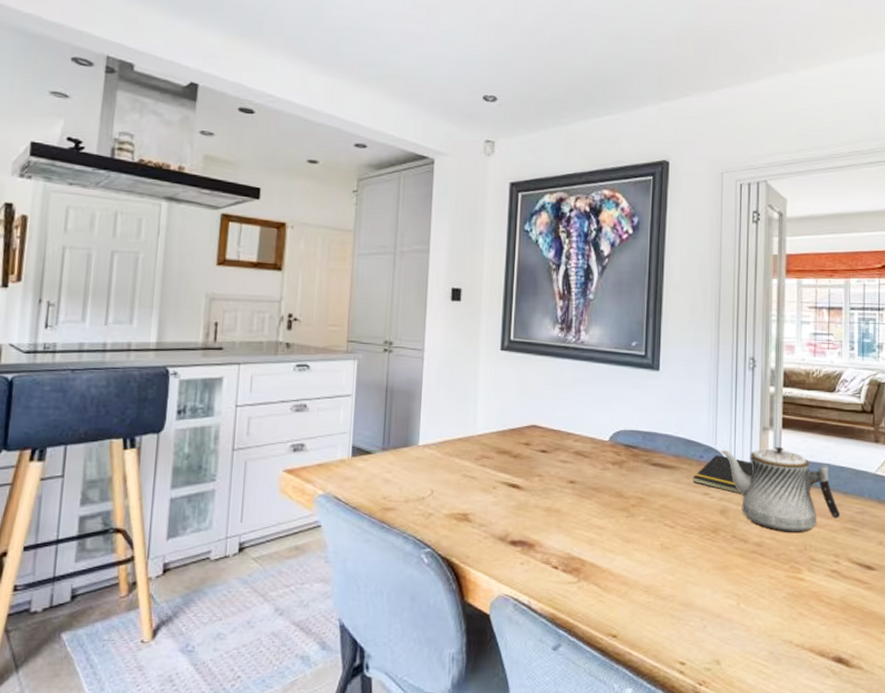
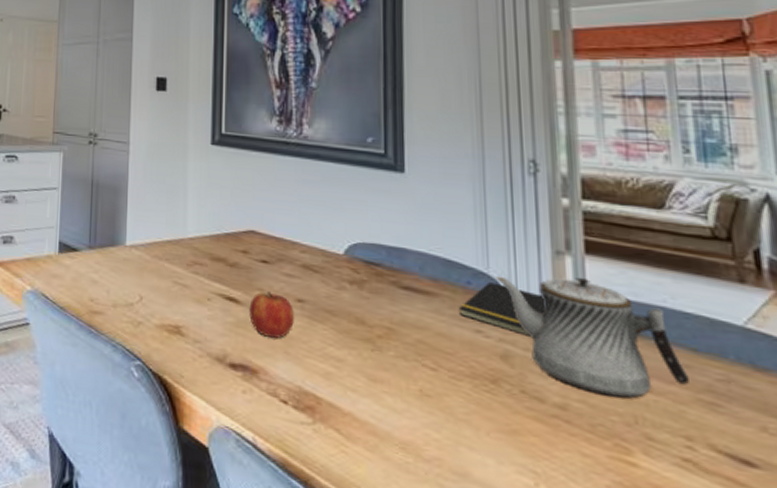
fruit: none [529,476,567,515] -> present [249,290,295,338]

